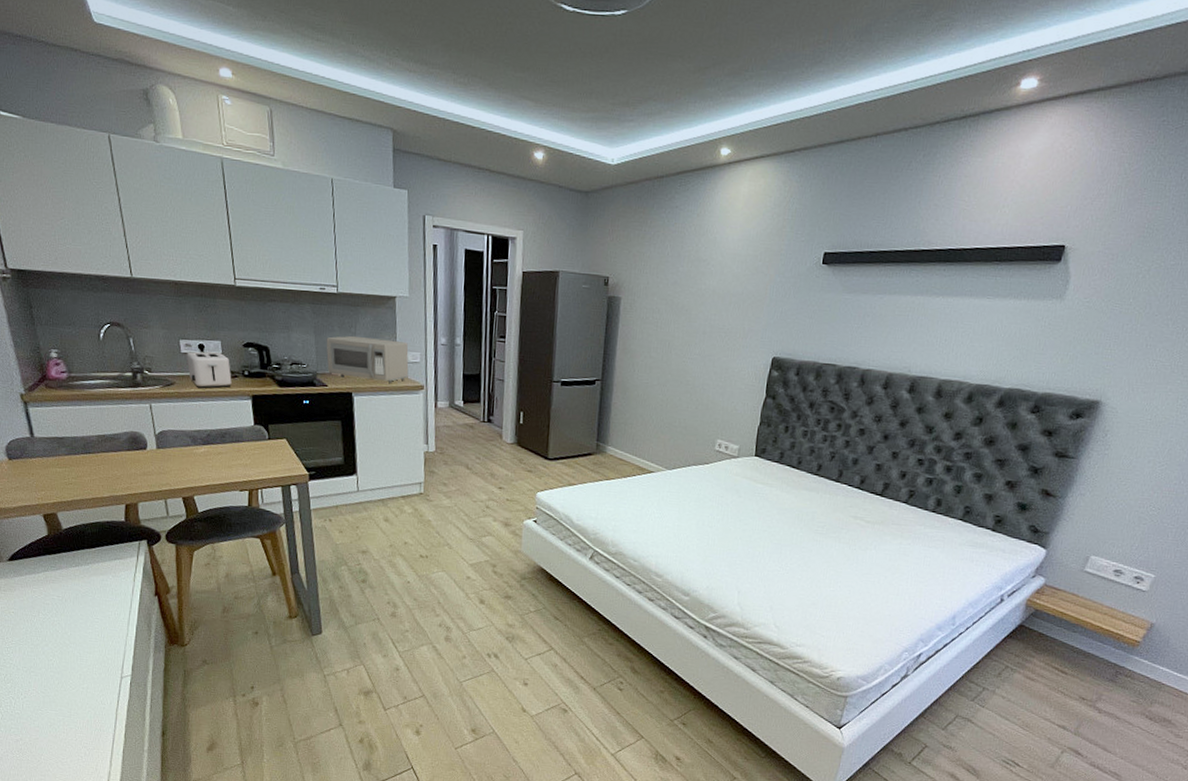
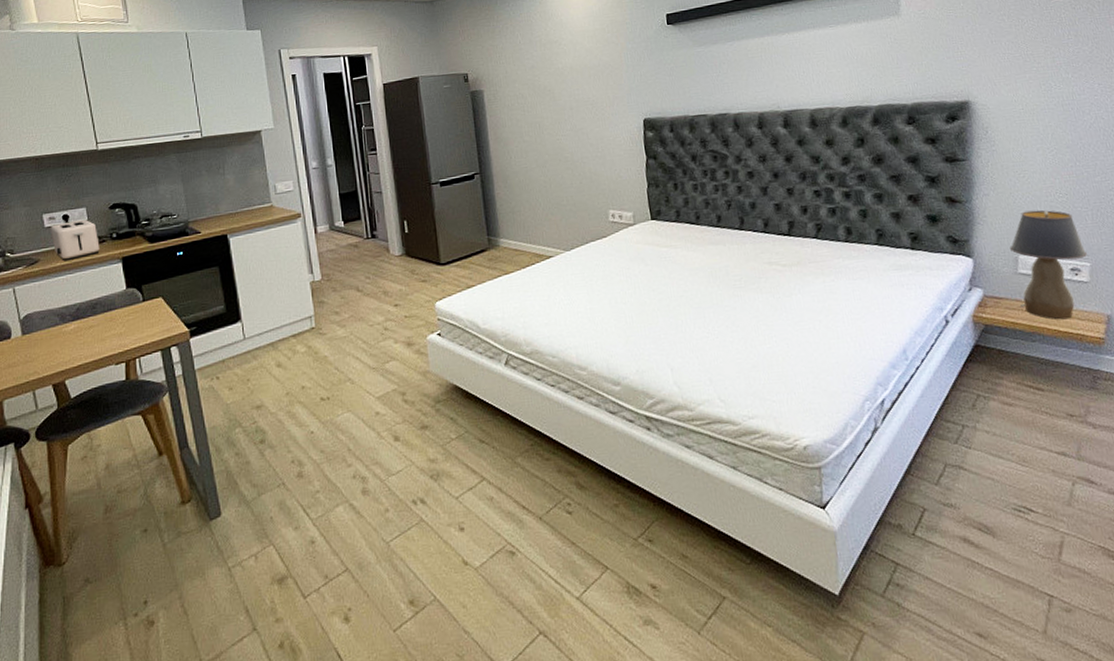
microwave: present [326,335,409,384] -> none [195,173,283,221]
table lamp: none [1075,516,1157,619] -> present [1009,209,1087,320]

